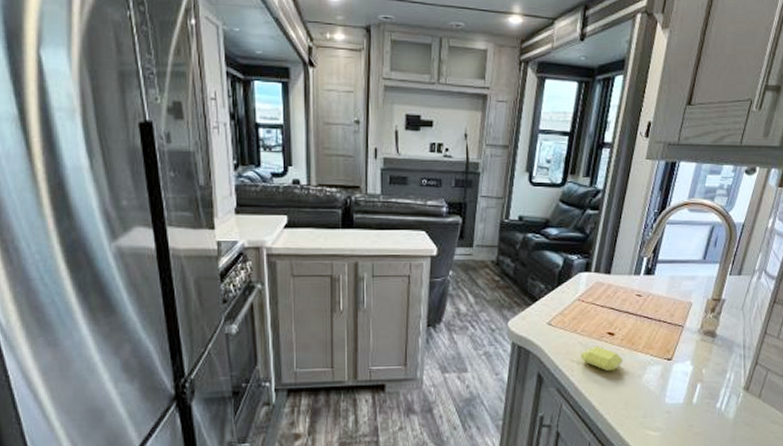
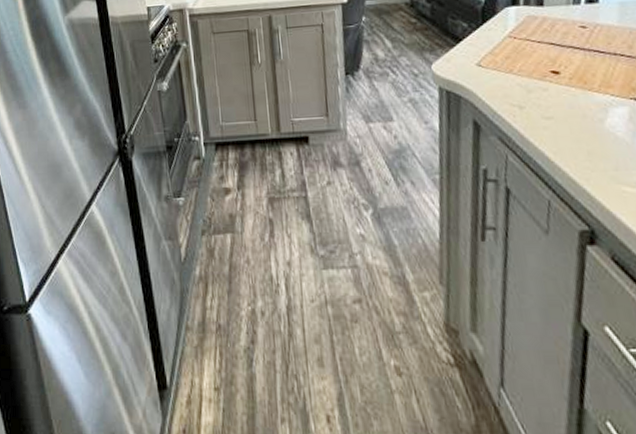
soap bar: present [580,346,623,371] -> none [521,87,576,115]

